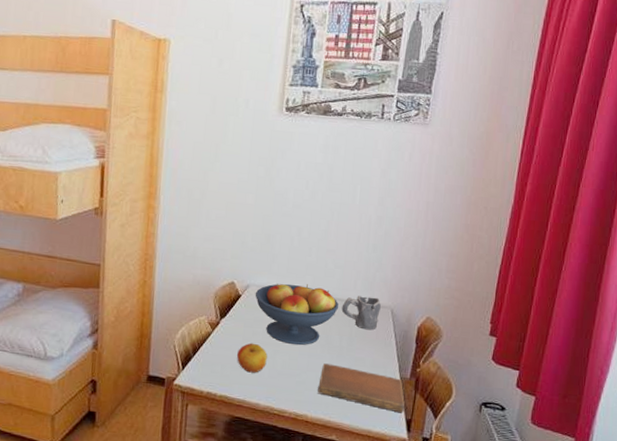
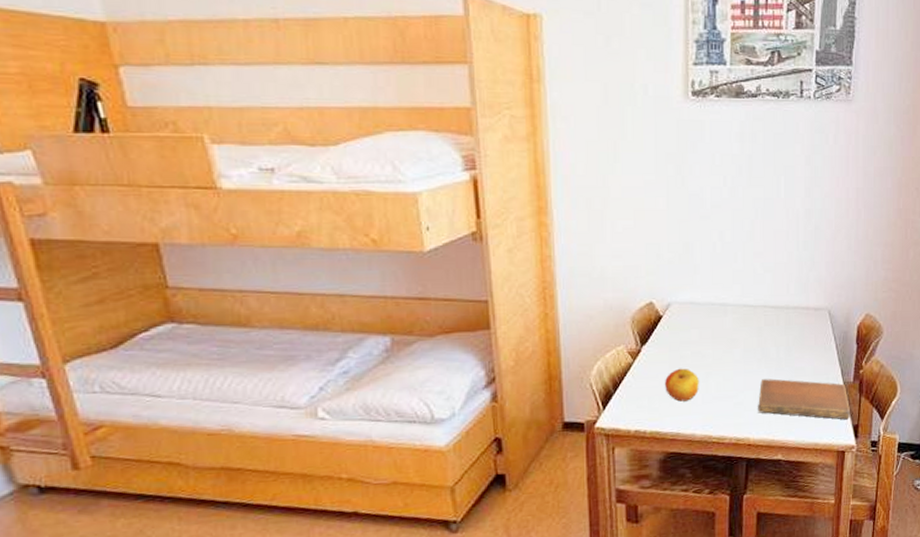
fruit bowl: present [255,284,338,346] -> none [678,294,772,364]
mug: present [341,296,381,330] -> none [775,300,817,337]

